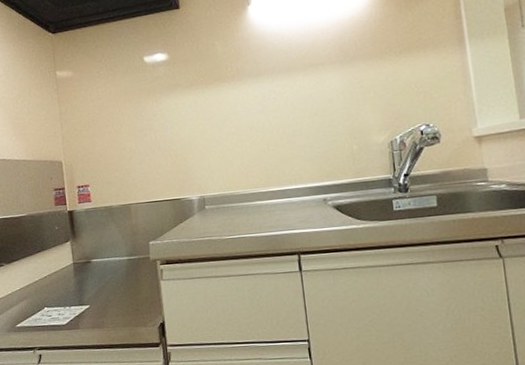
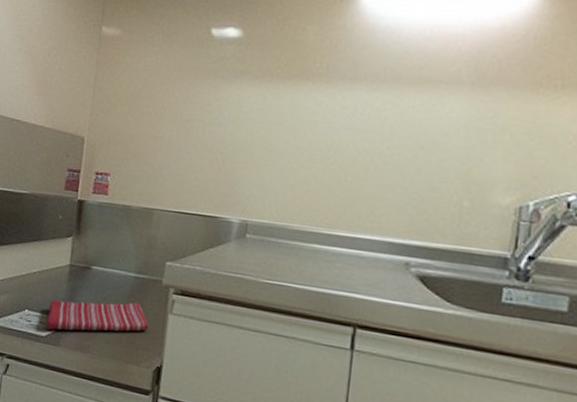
dish towel: none [63,278,148,319] -> present [45,300,150,332]

